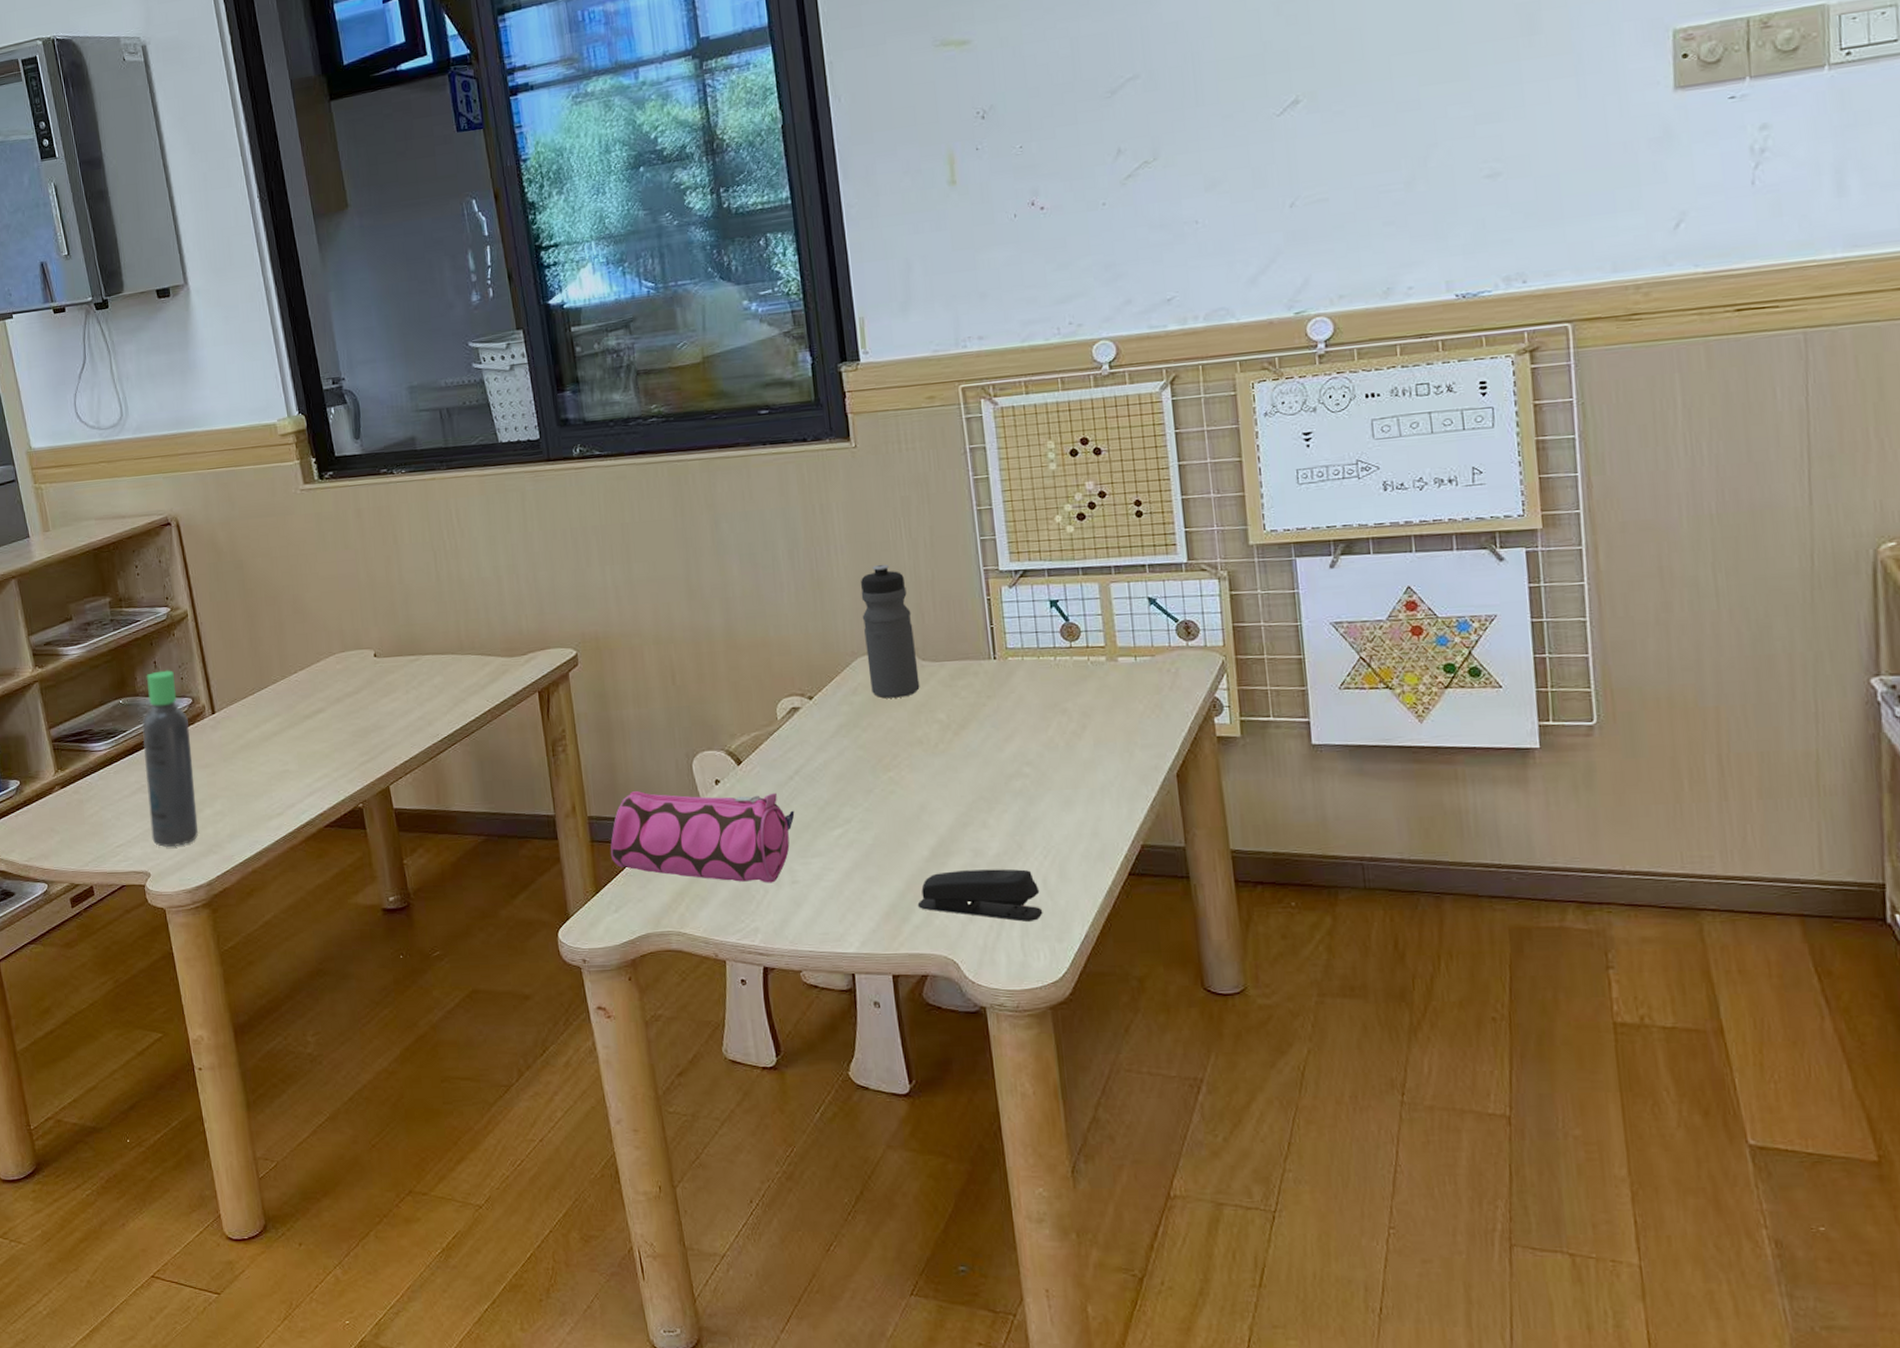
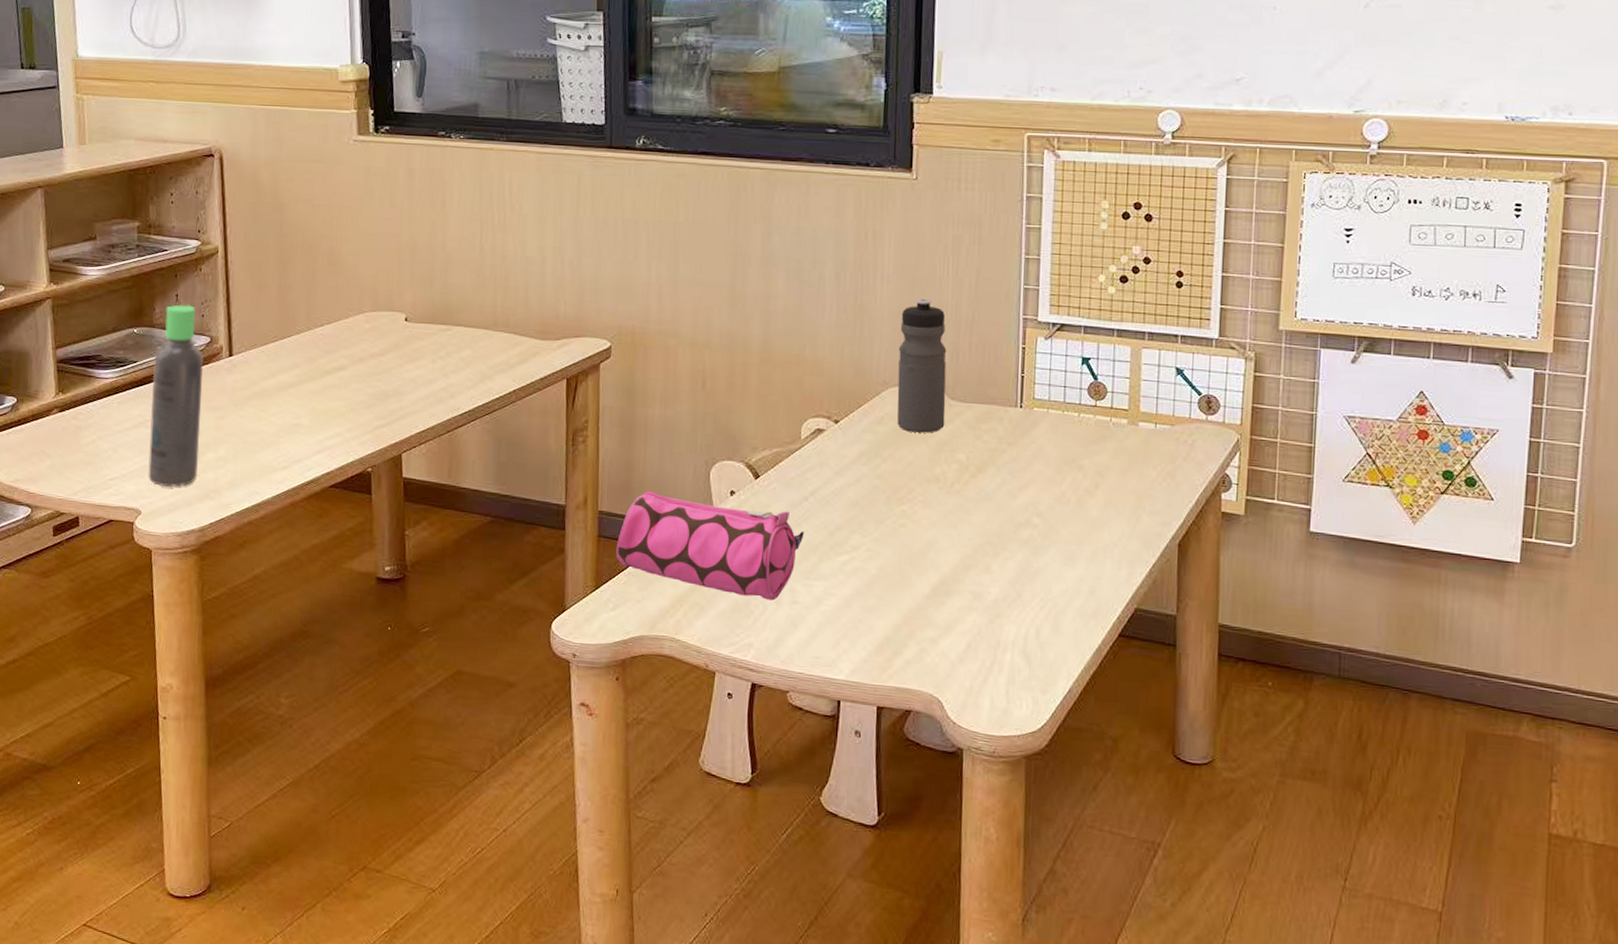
stapler: present [917,869,1043,922] -> none [911,610,1032,670]

